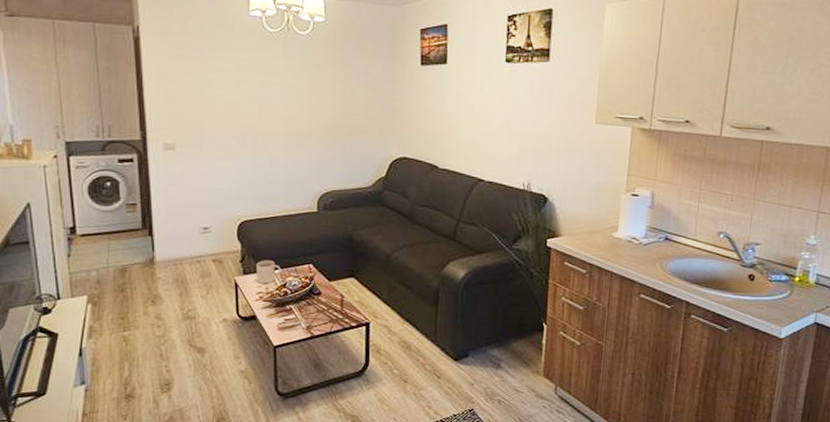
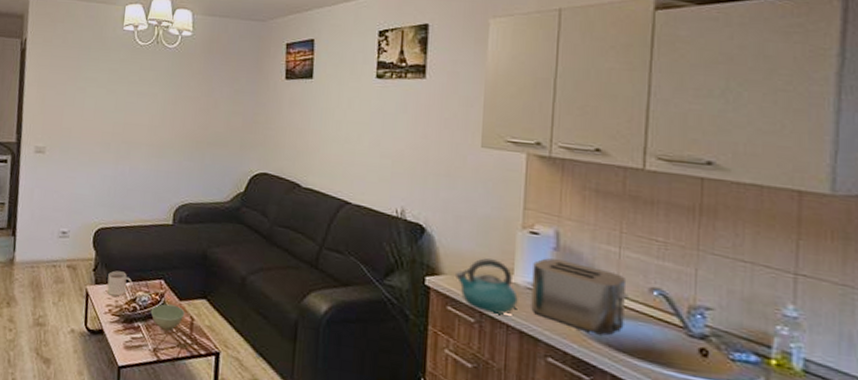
bowl: none [301,286,335,310] -> present [150,304,185,332]
kettle: none [572,219,620,264] -> present [456,258,518,315]
toaster: none [630,215,702,274] -> present [531,258,628,337]

